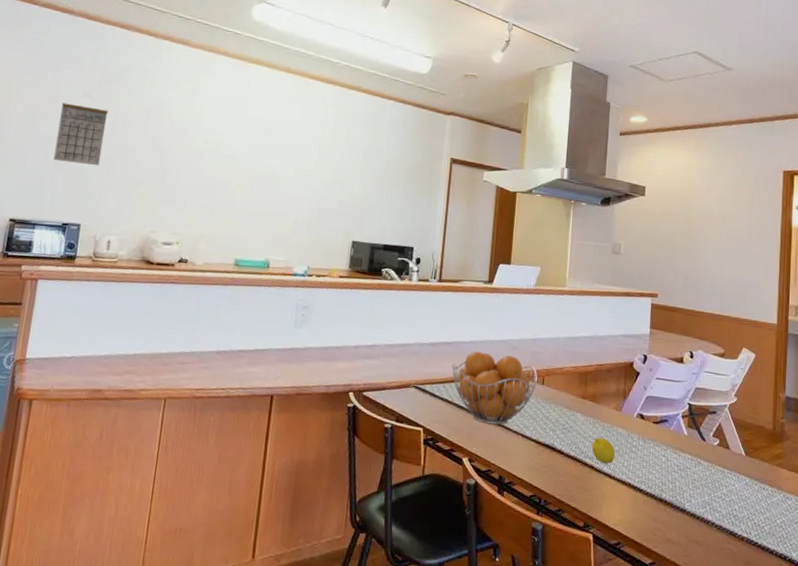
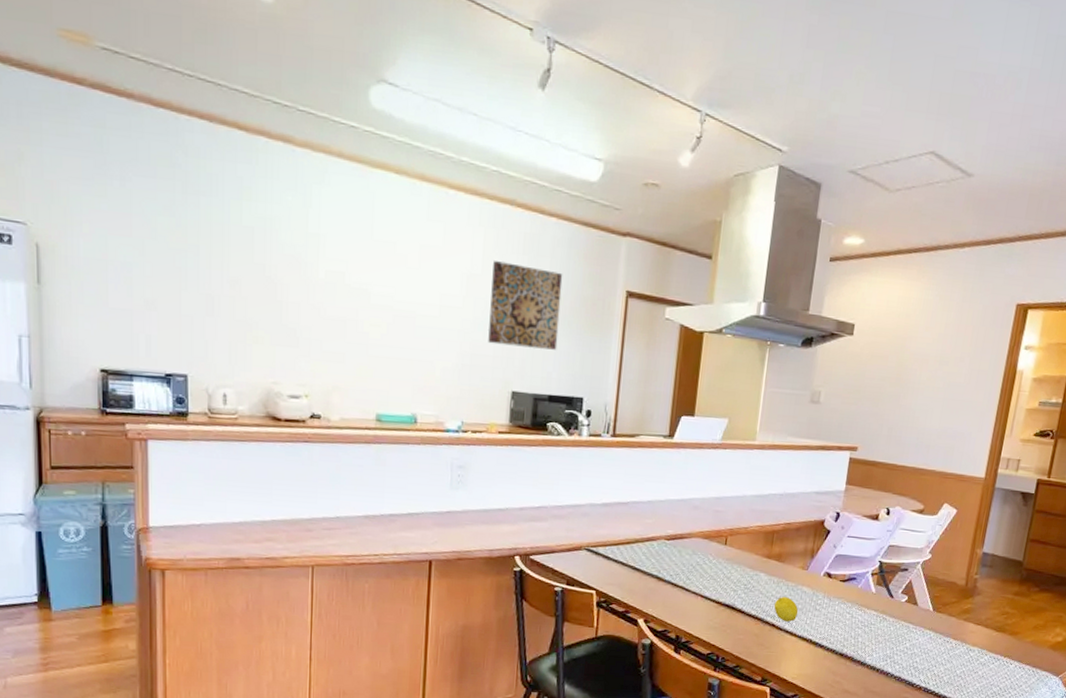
calendar: present [53,96,108,165] -> none [140,212,200,303]
wall art: none [334,134,398,206] -> present [488,261,563,350]
fruit basket: present [451,351,538,425] -> none [626,511,720,586]

